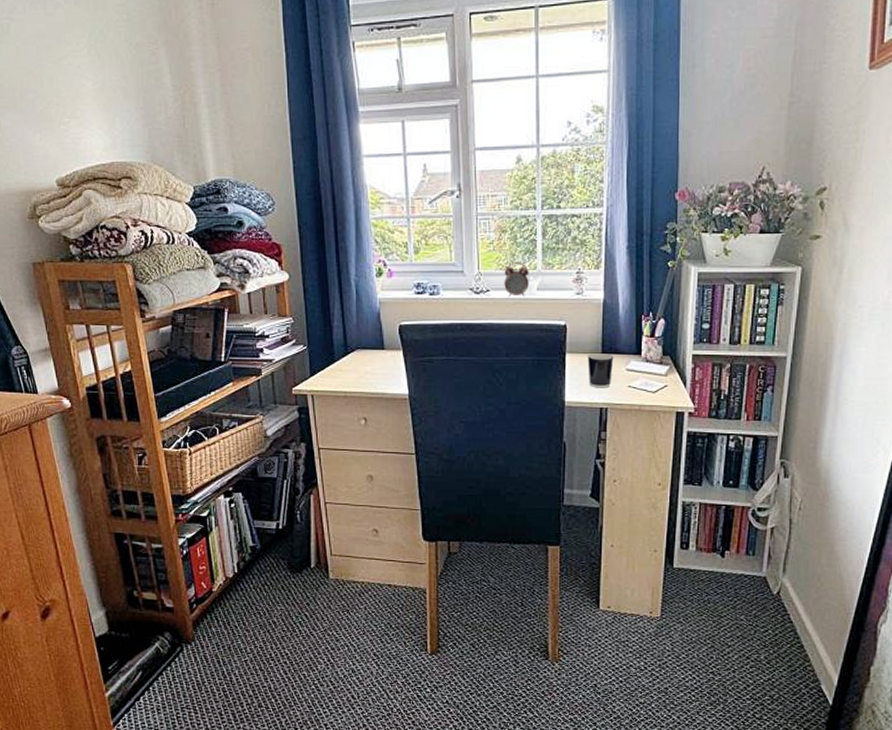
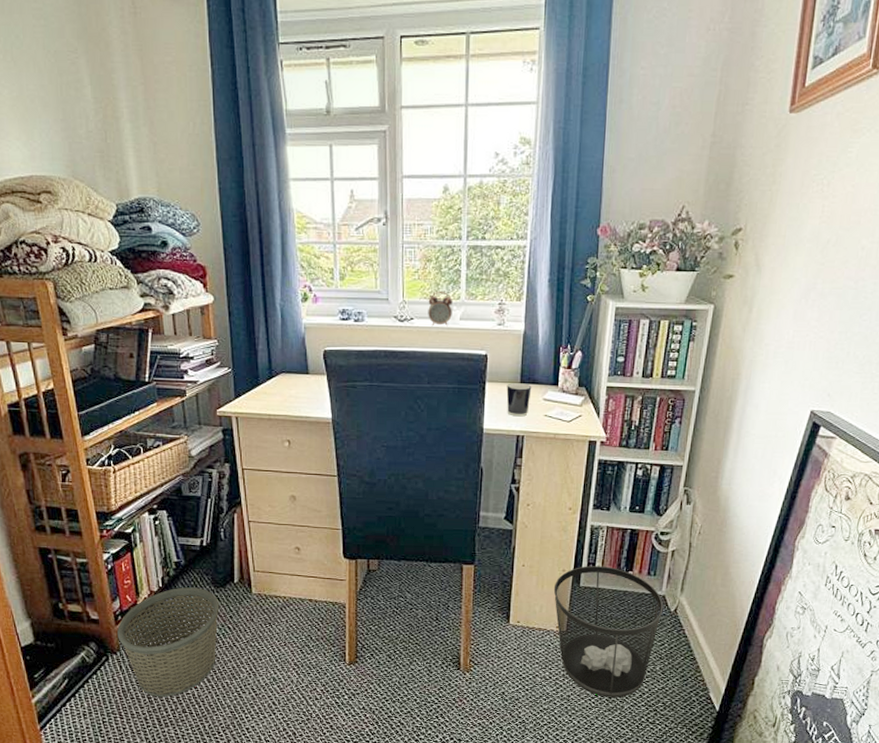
basket: none [192,573,296,690] -> present [117,587,220,697]
waste bin: none [645,545,765,690] -> present [553,566,664,698]

